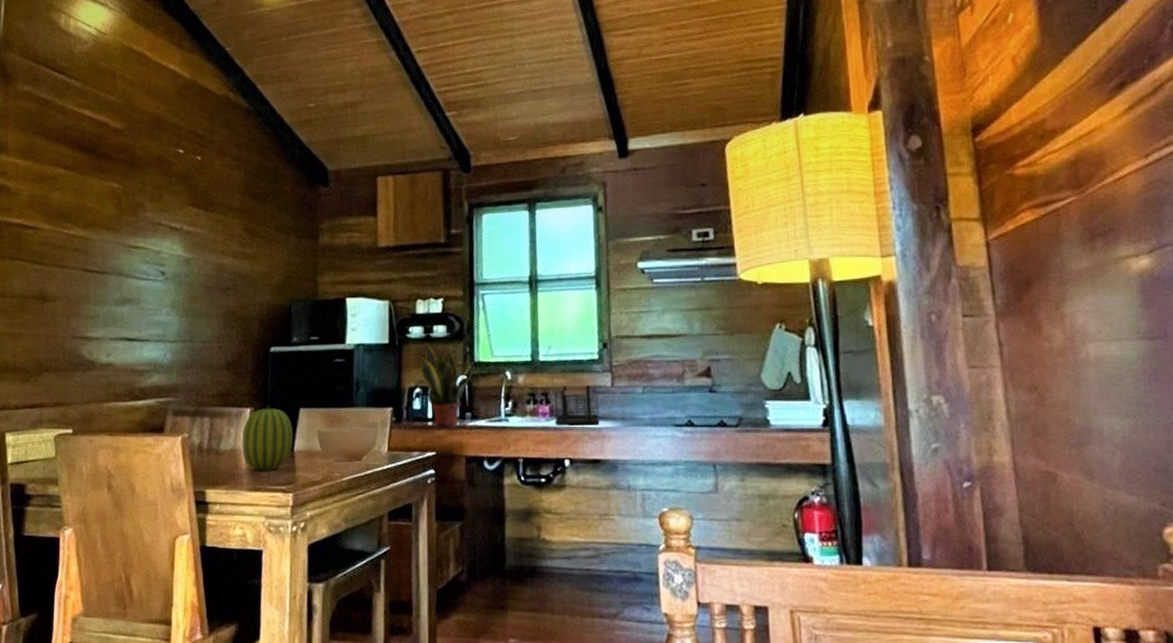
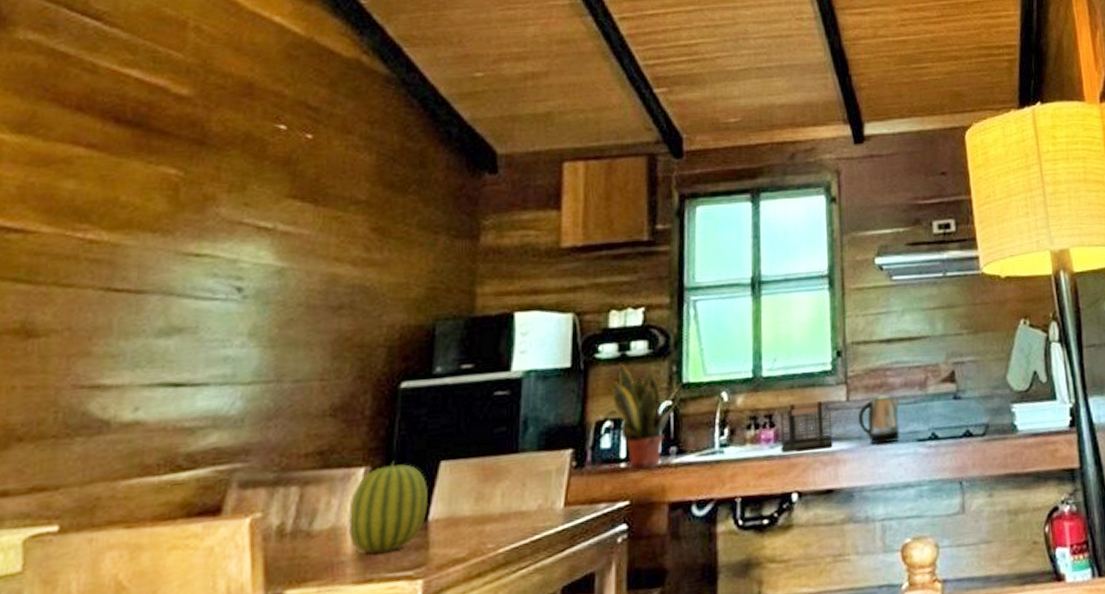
bowl: present [316,426,378,463] -> none [463,474,552,530]
kettle: none [621,384,659,425] -> present [857,395,900,444]

